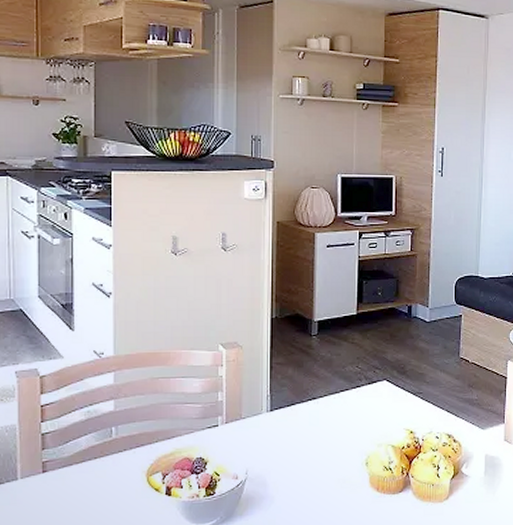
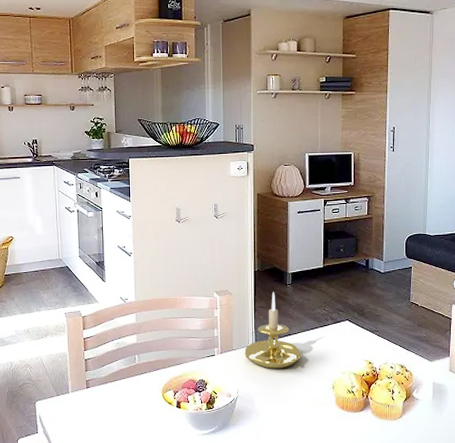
candle holder: none [257,345,330,442] -> present [245,292,303,369]

